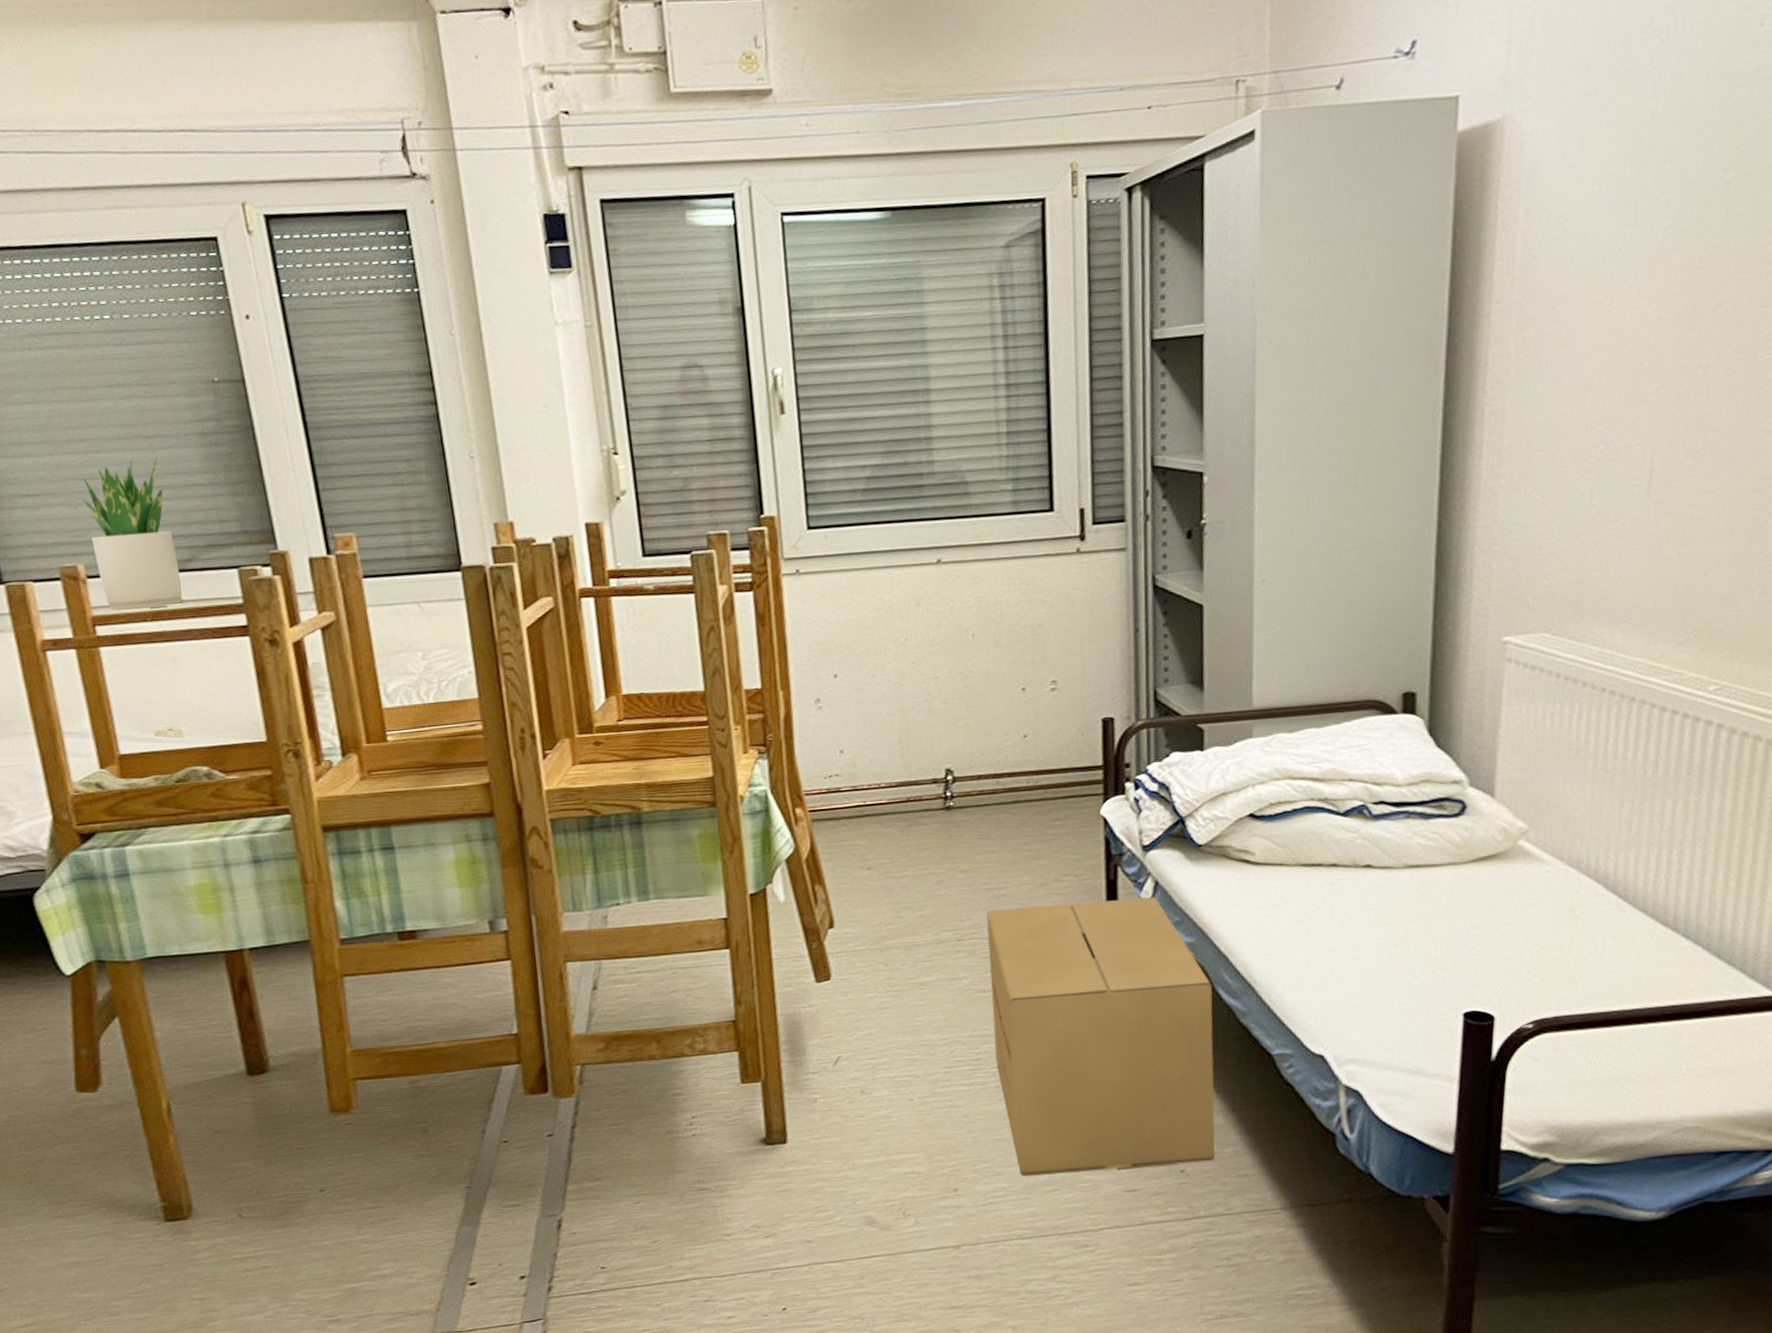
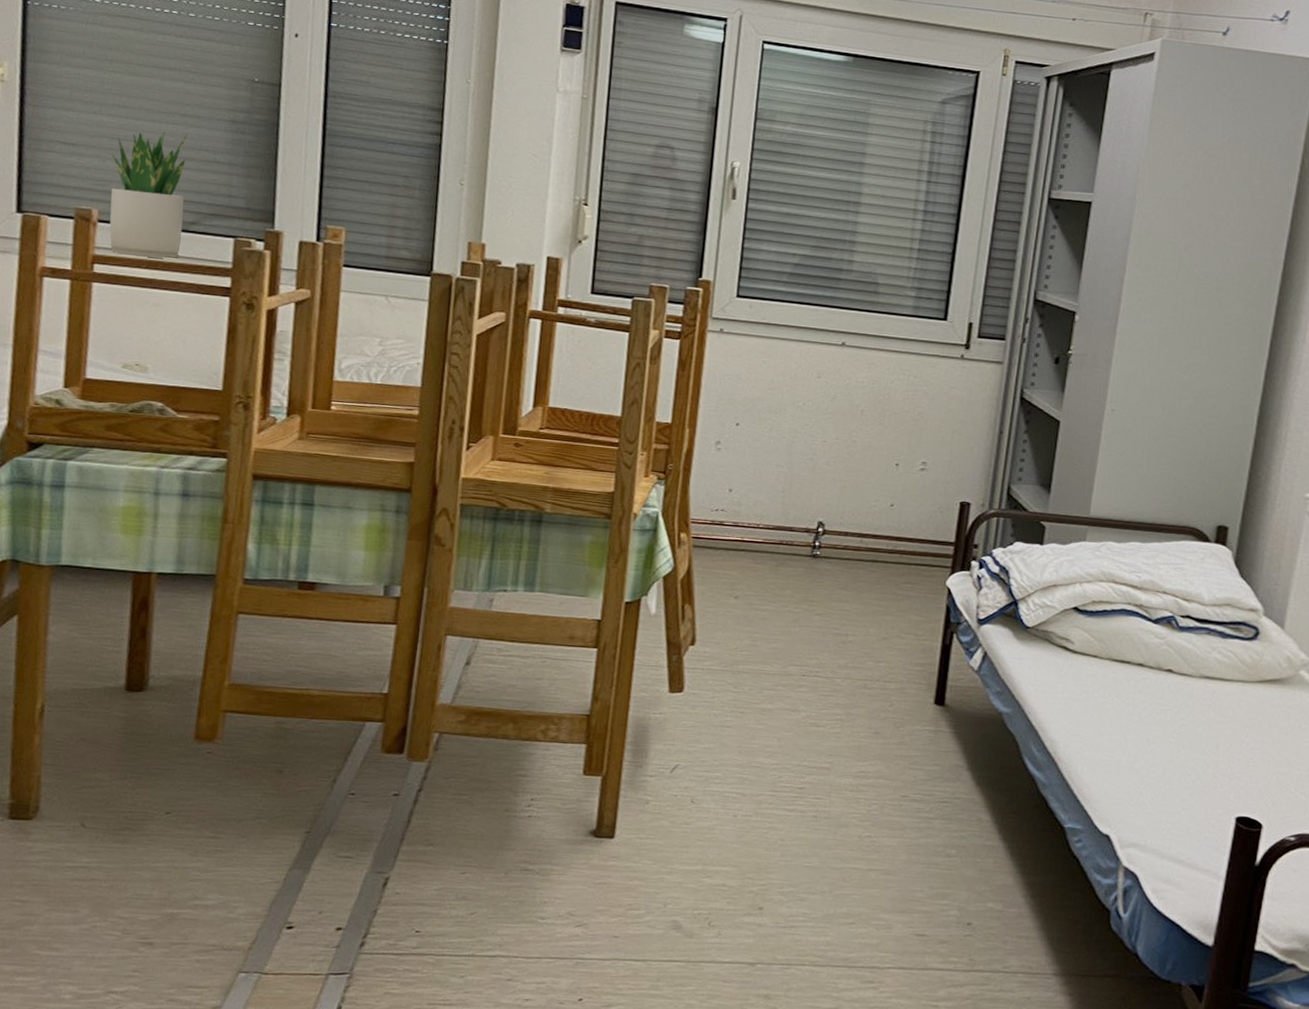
box: present [986,897,1215,1177] -> none [817,654,1020,919]

